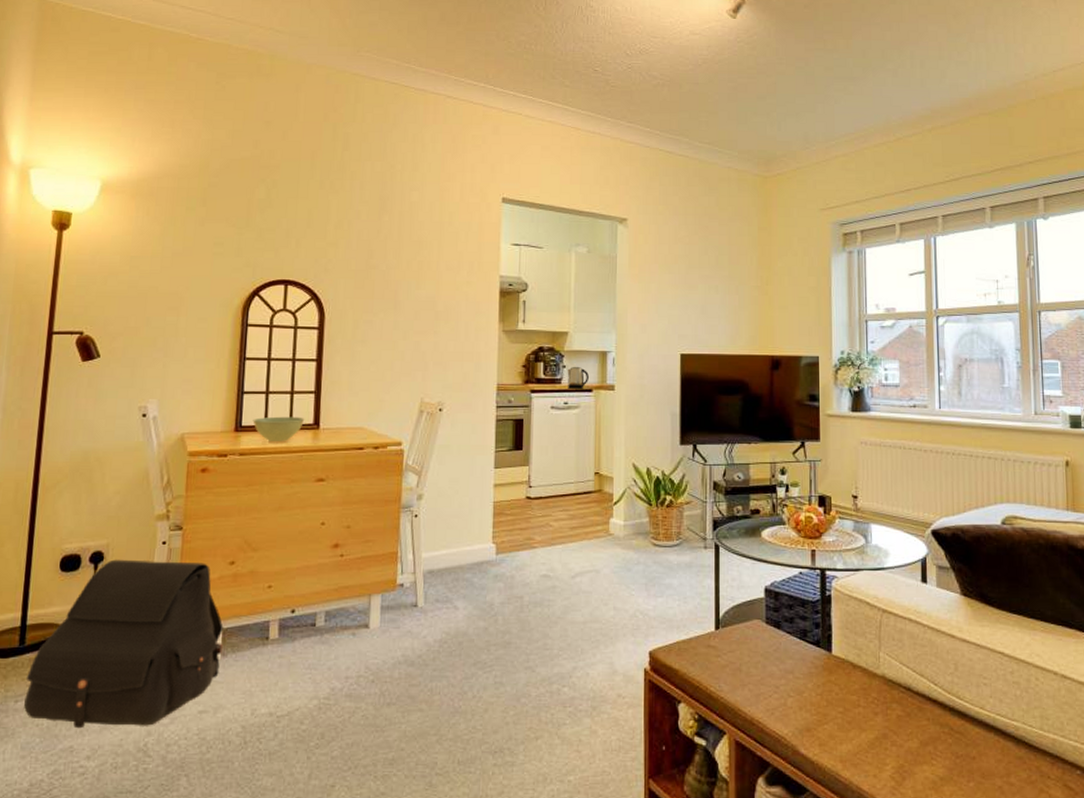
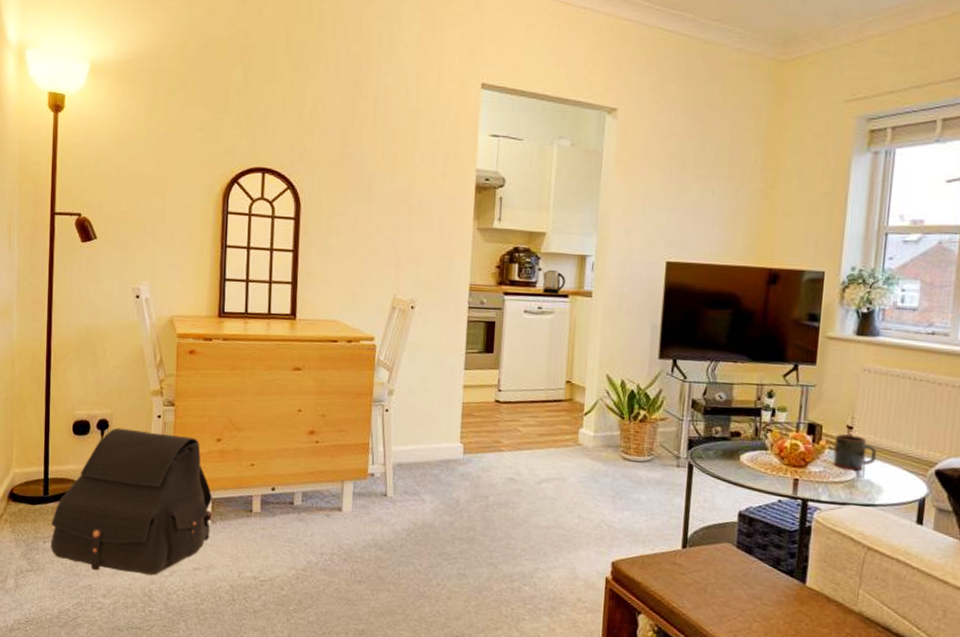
bowl: present [253,416,305,444] -> none [234,304,283,332]
mug: none [842,504,881,537] -> present [833,434,877,470]

